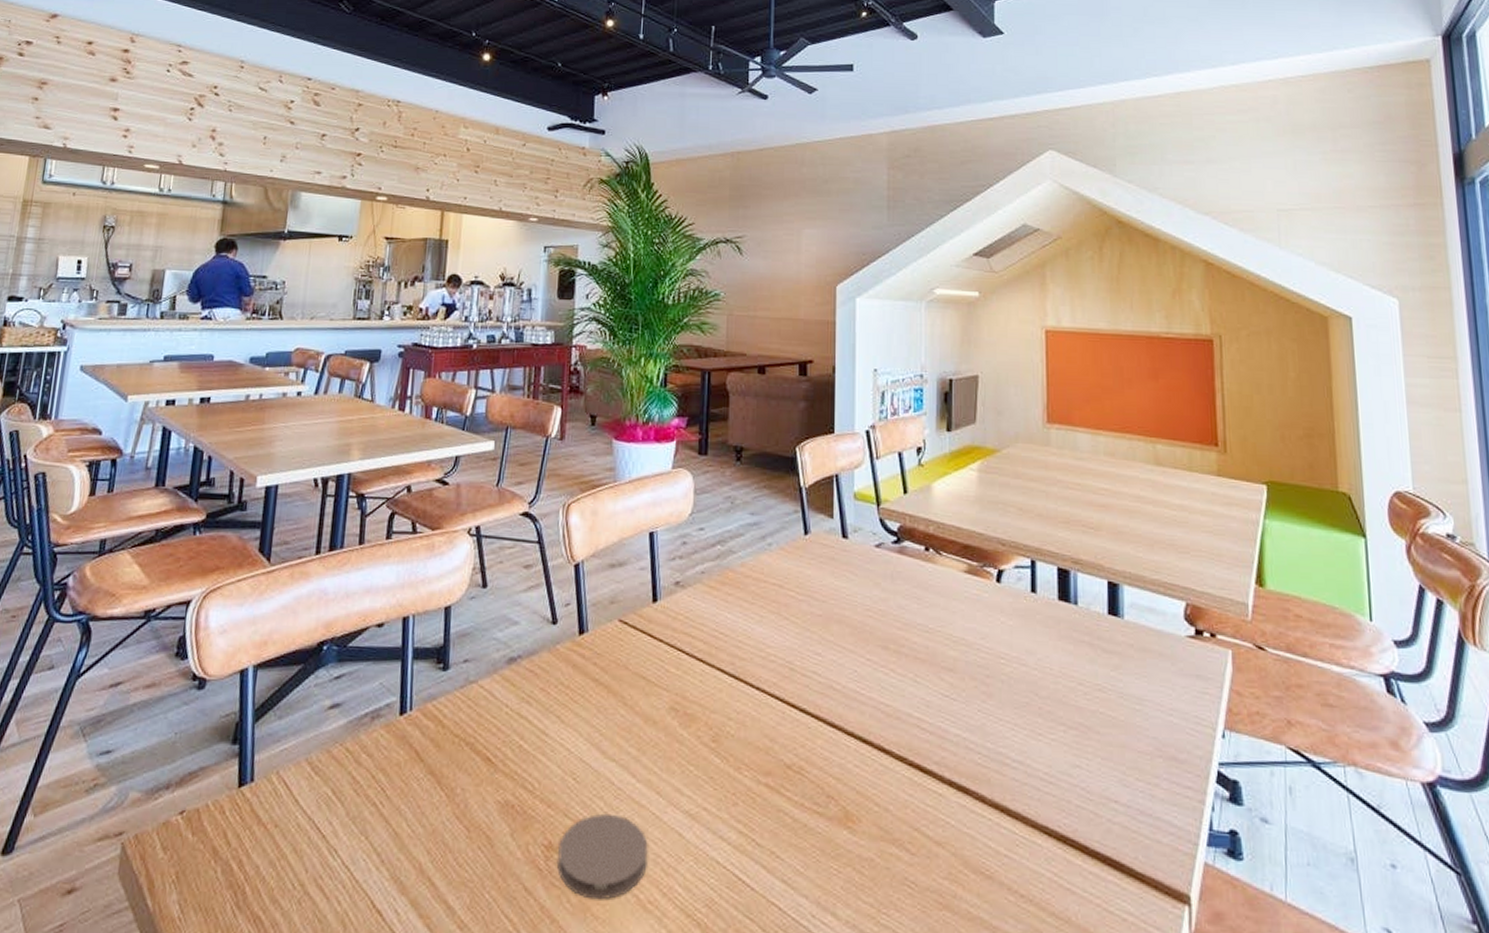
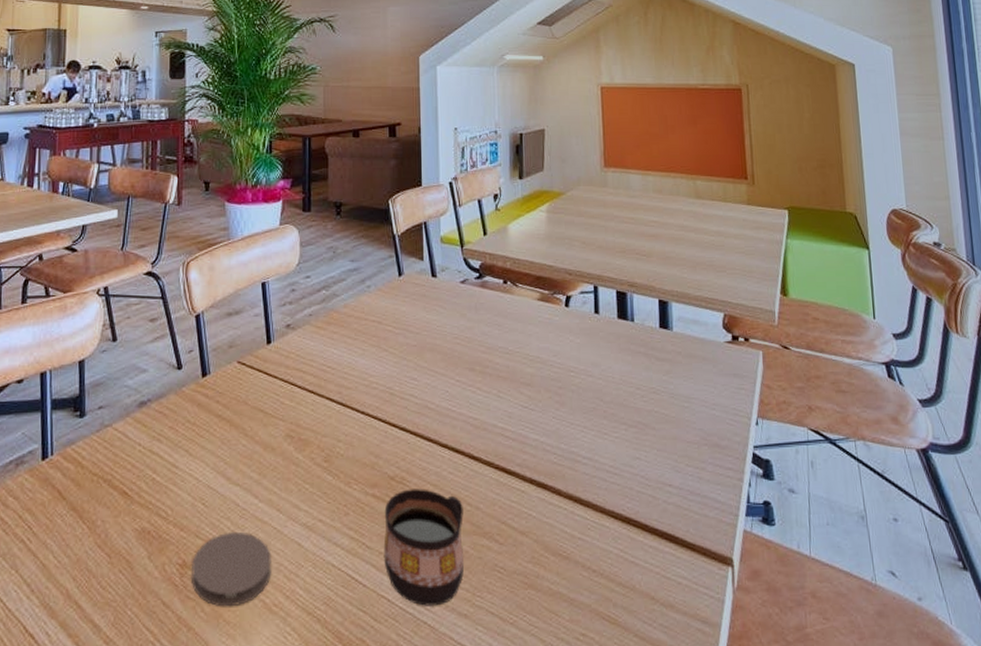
cup: none [776,781,870,920] -> present [383,489,464,606]

